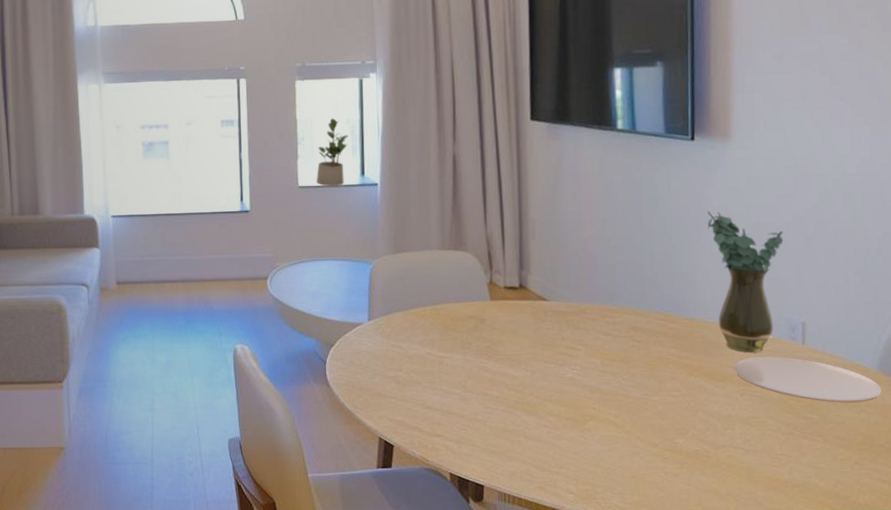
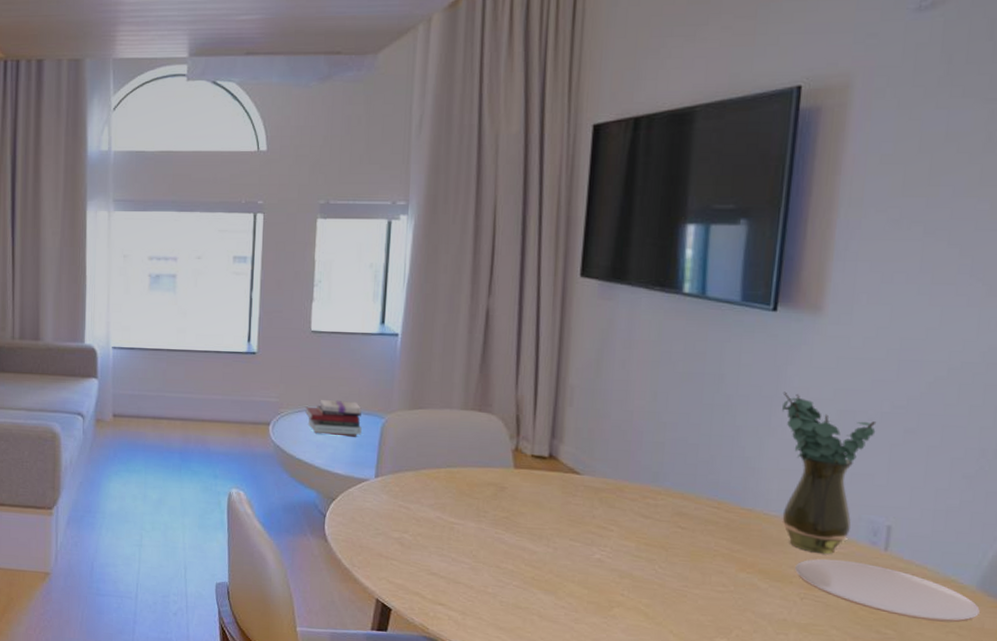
books: none [299,250,352,284] -> present [305,400,362,437]
potted plant: present [316,118,348,187] -> none [330,261,370,334]

